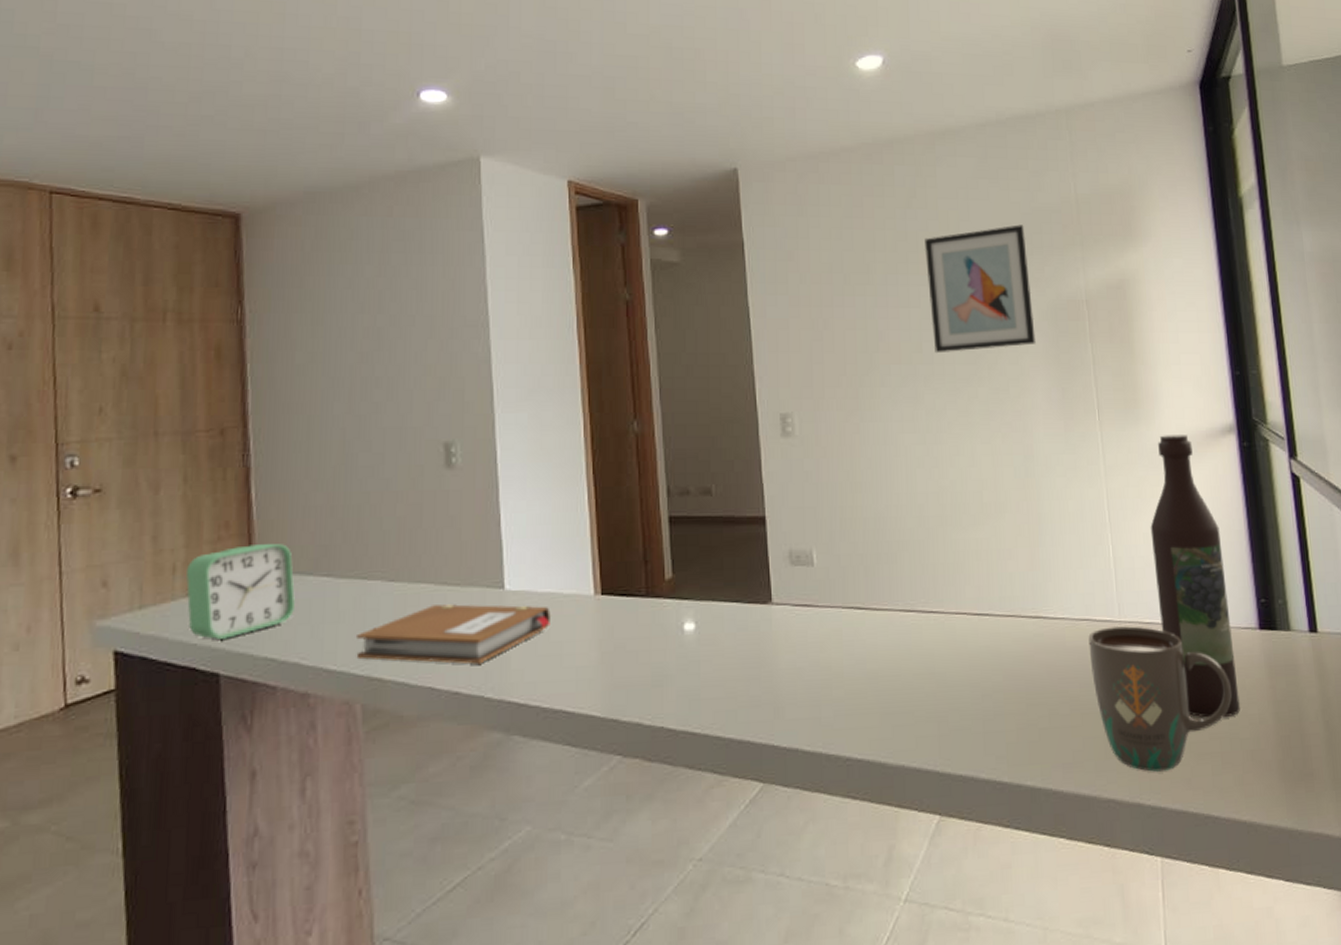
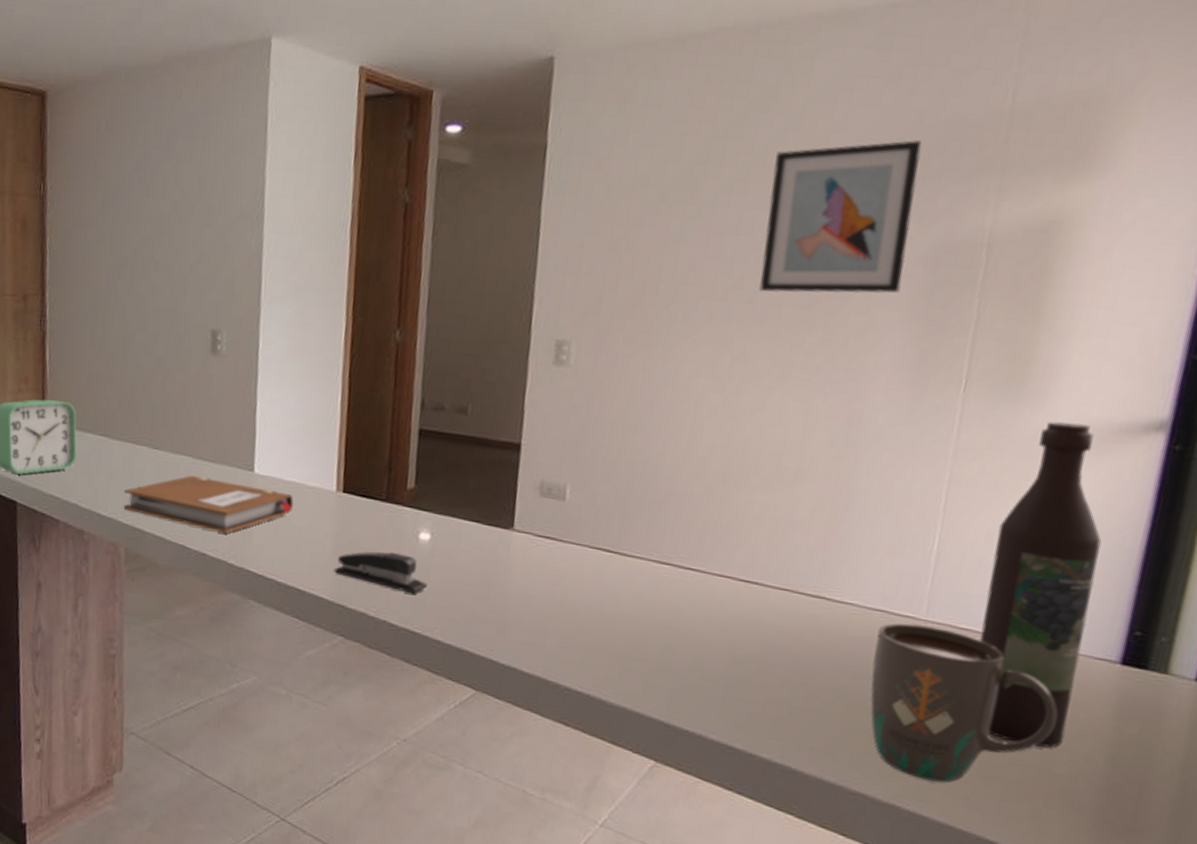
stapler: none [602,650,699,691] -> present [334,551,427,594]

